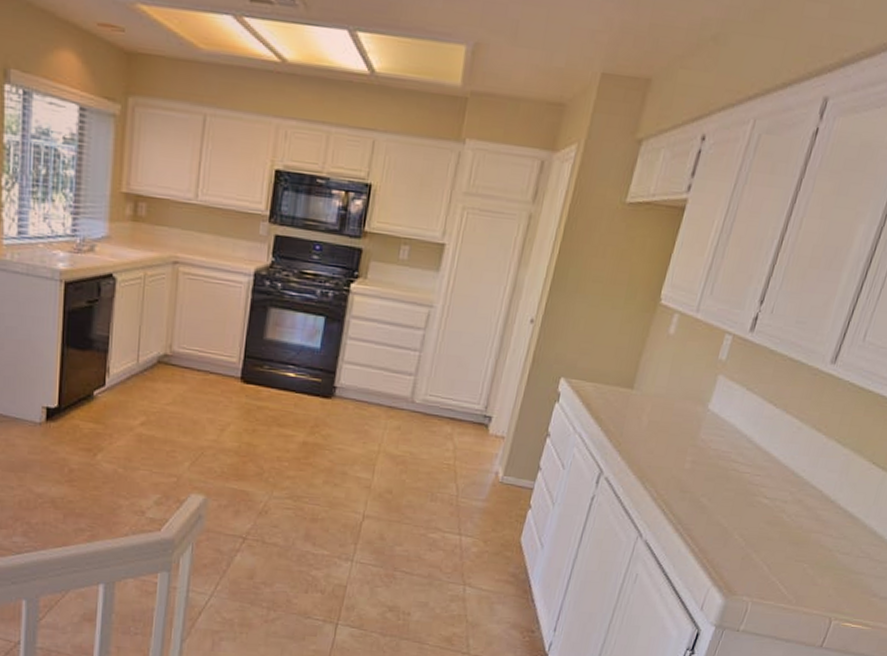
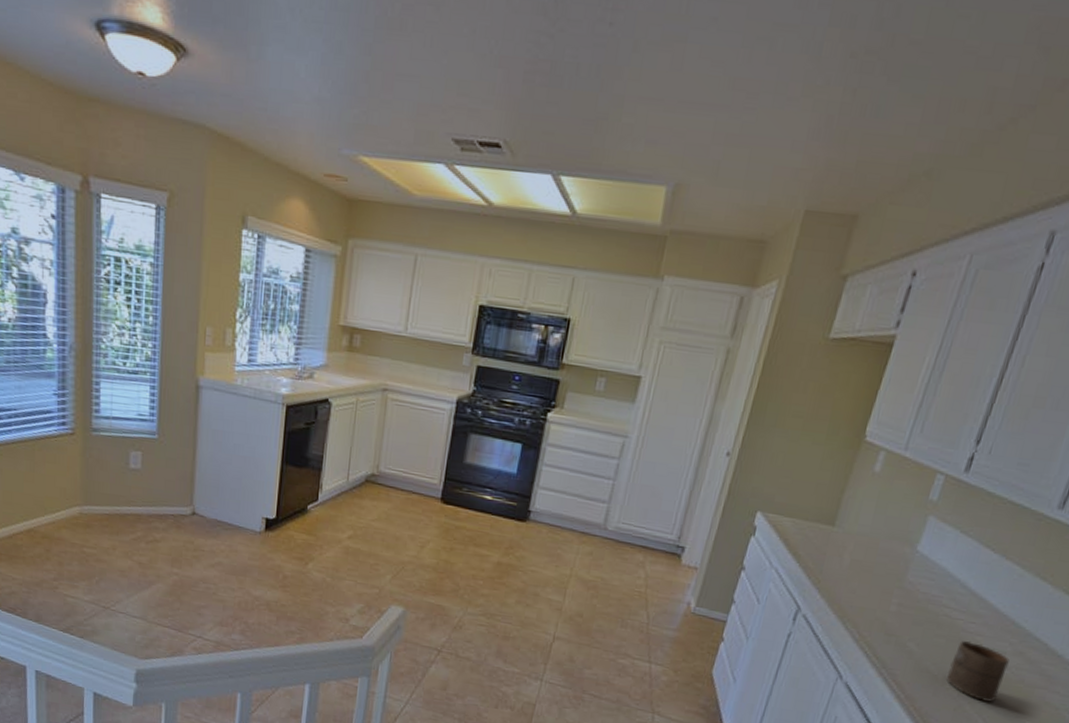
cup: none [734,492,790,550] -> present [945,640,1010,703]

